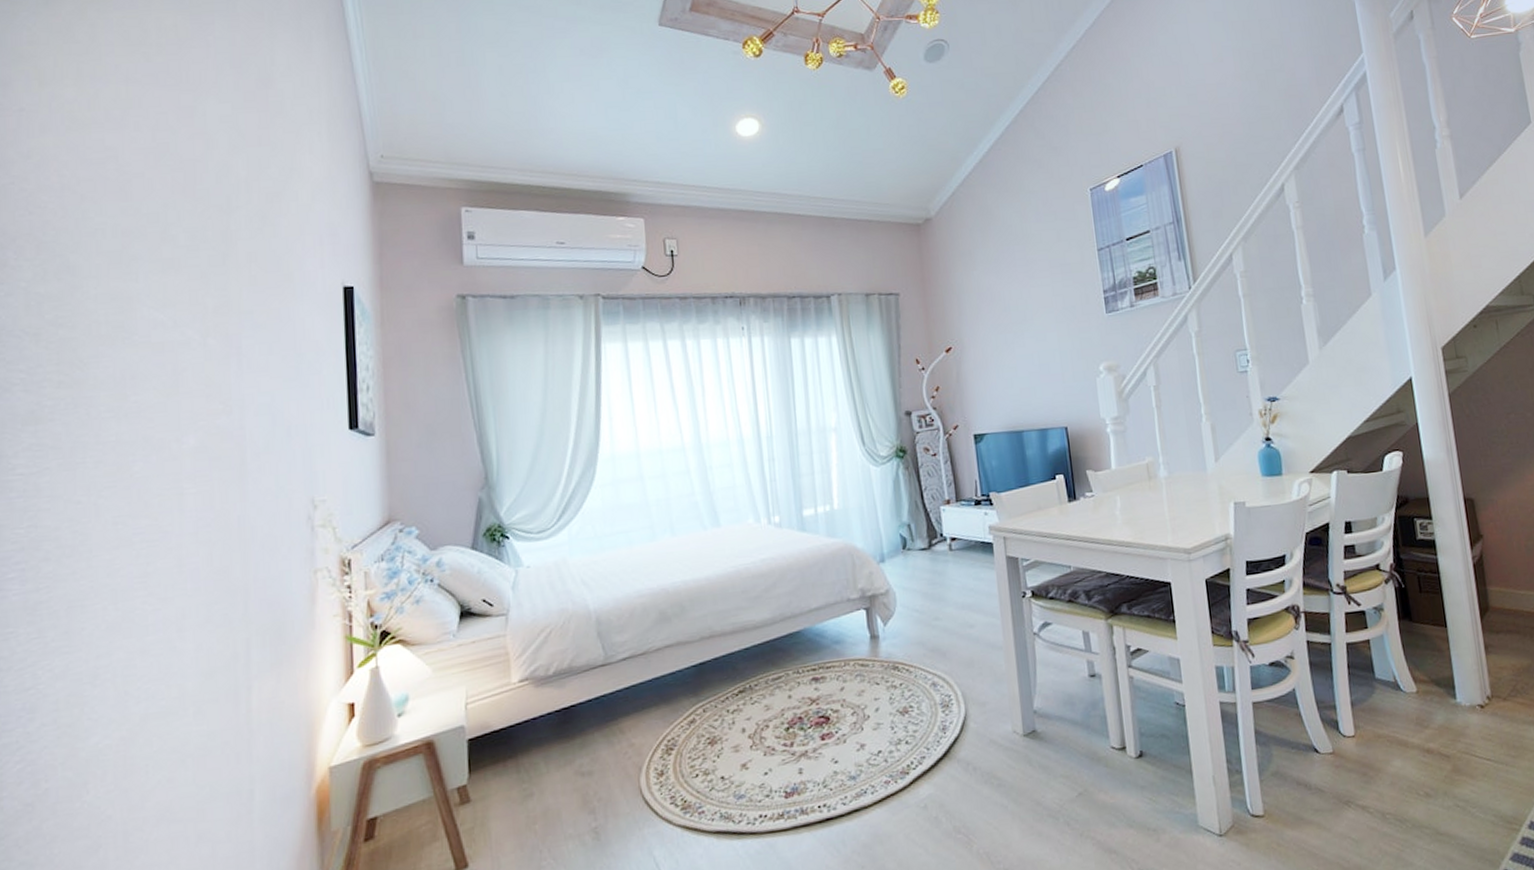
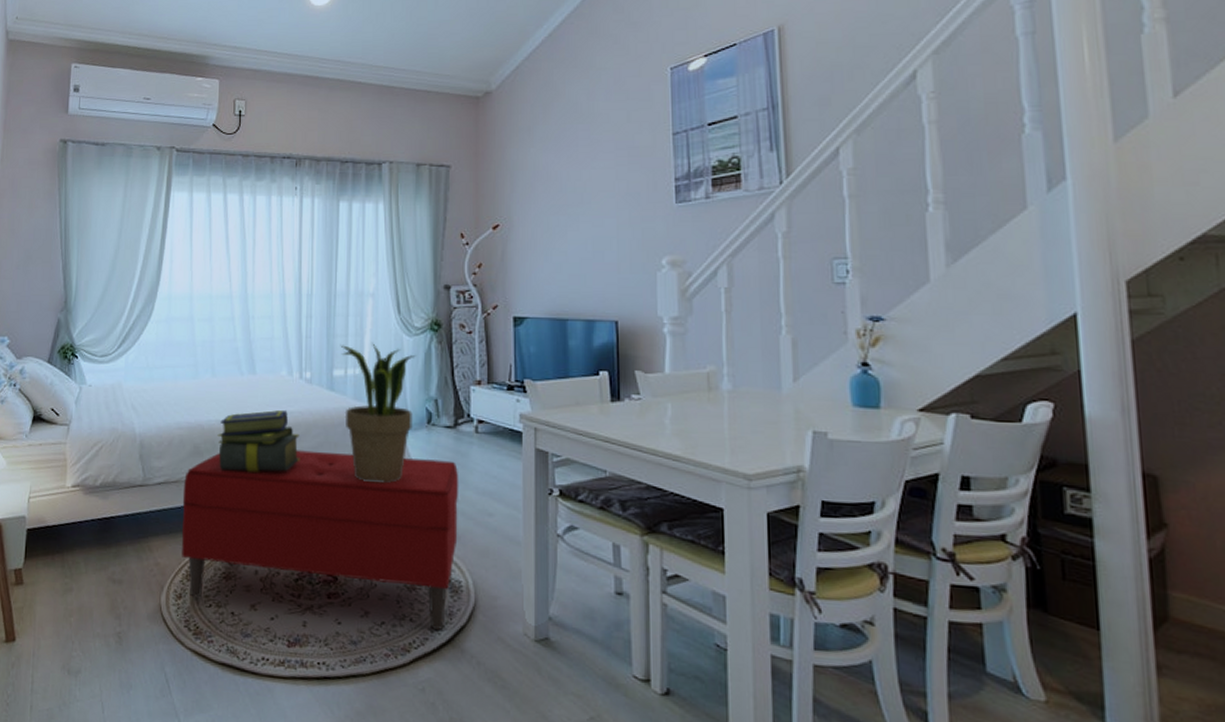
bench: none [652,581,944,772] -> present [182,450,459,630]
stack of books: none [685,558,778,633] -> present [217,409,301,474]
potted plant: none [807,477,889,617] -> present [340,343,416,484]

